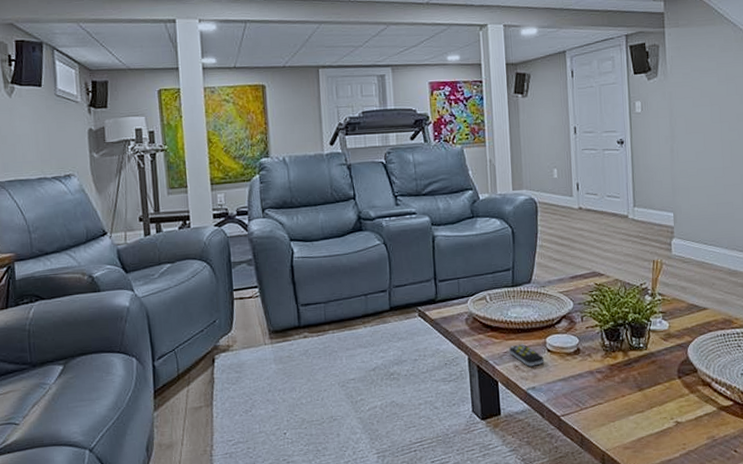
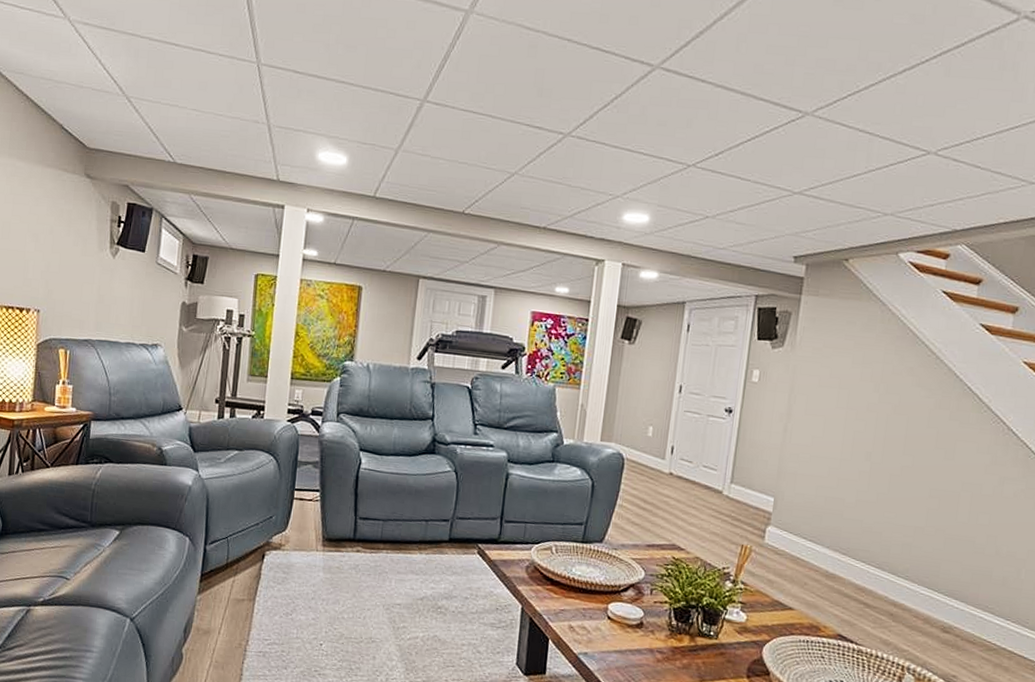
remote control: present [508,344,545,367] -> none [566,604,603,631]

